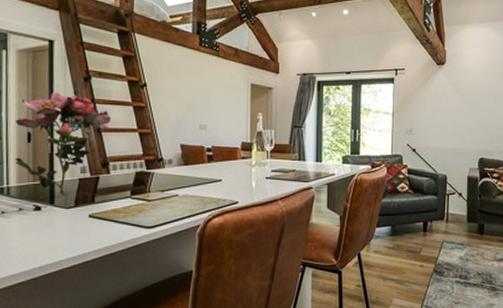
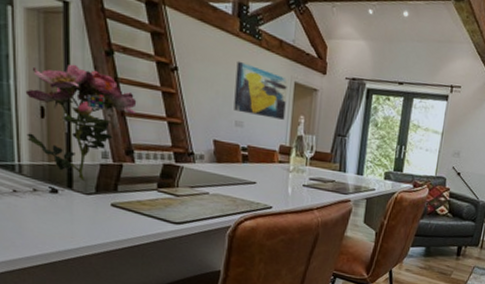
wall art: none [198,71,245,119] -> present [234,61,288,120]

